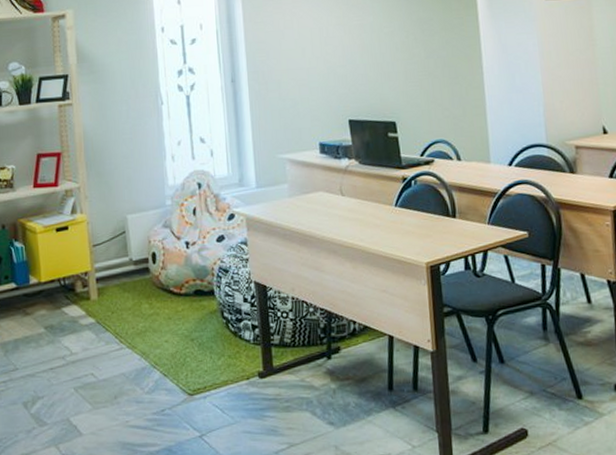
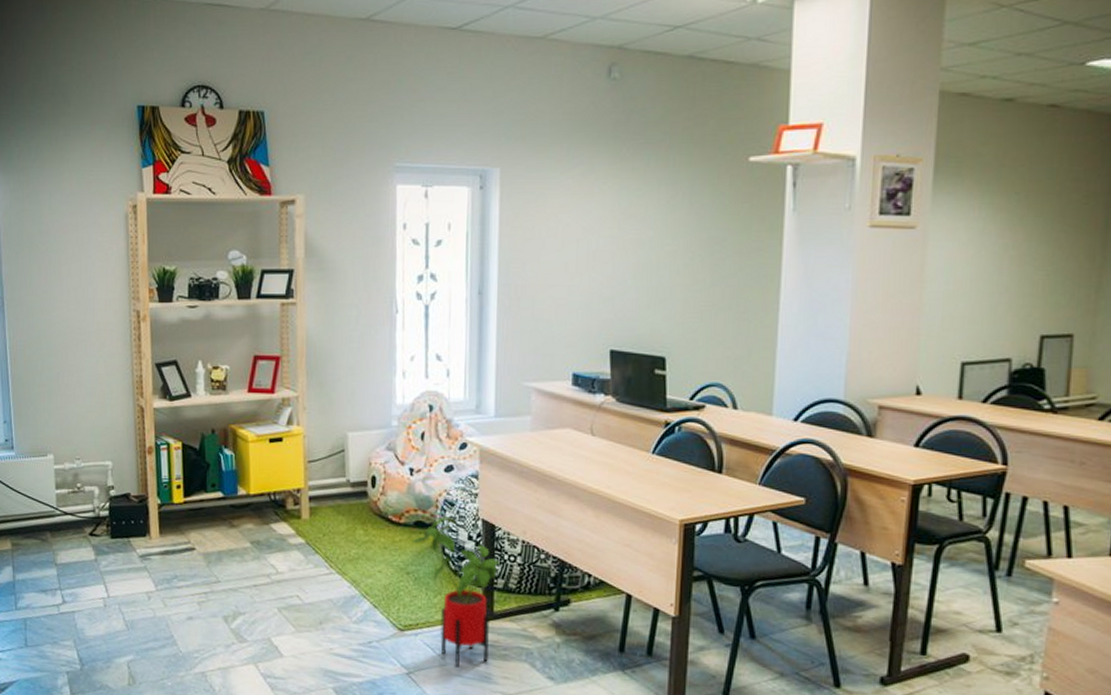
house plant: none [194,281,274,424] -> present [413,515,500,667]

